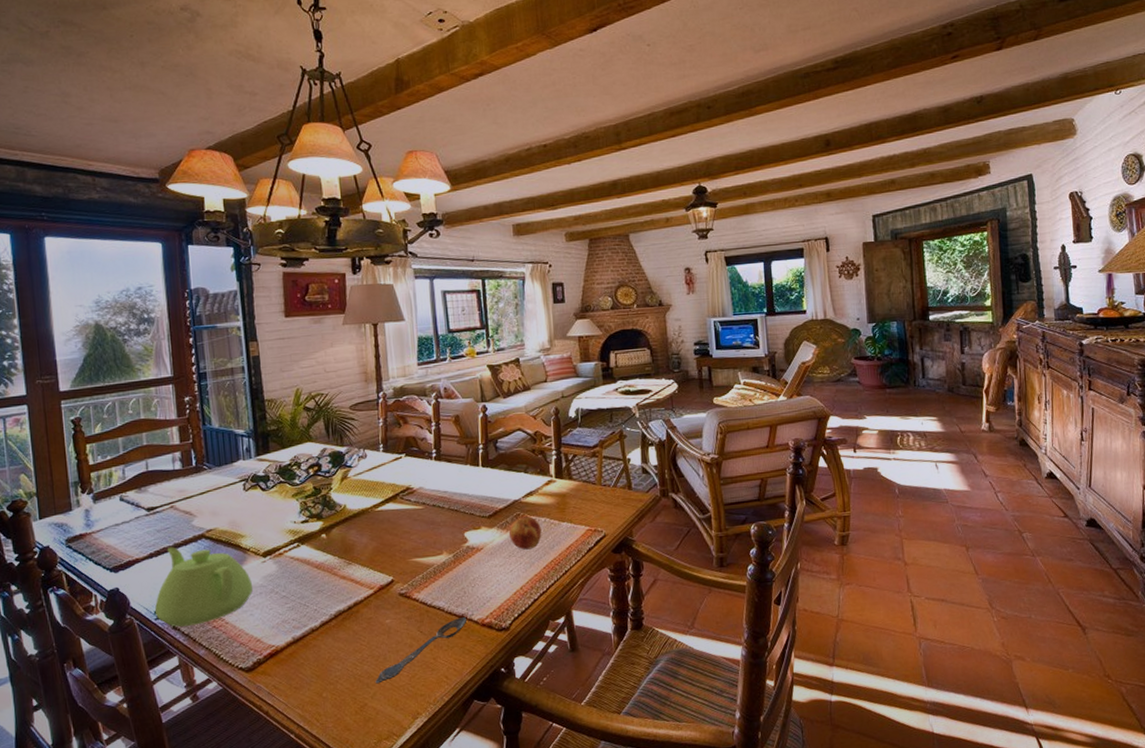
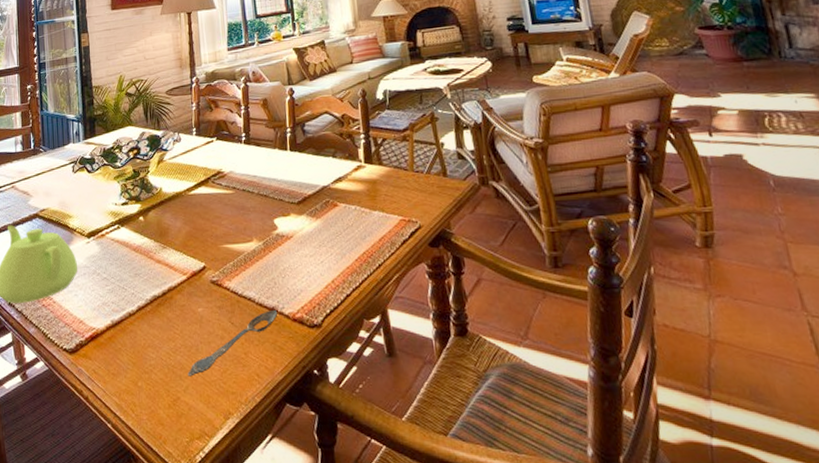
fruit: present [508,516,542,550] -> none [318,204,353,240]

